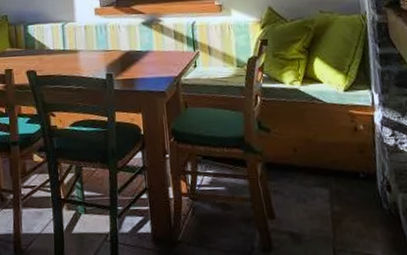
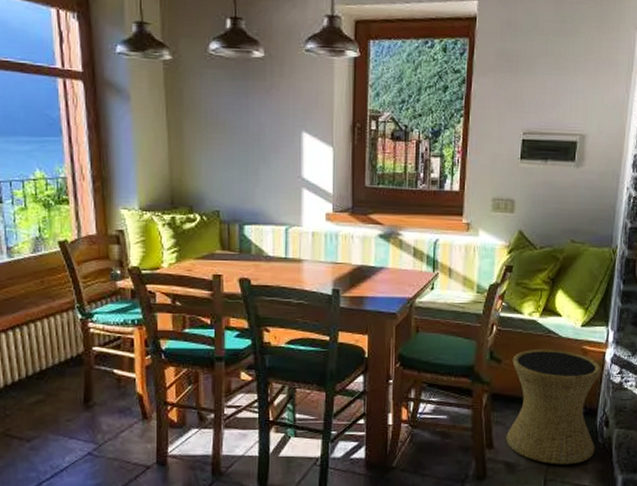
side table: none [280,115,382,234] -> present [506,349,601,465]

